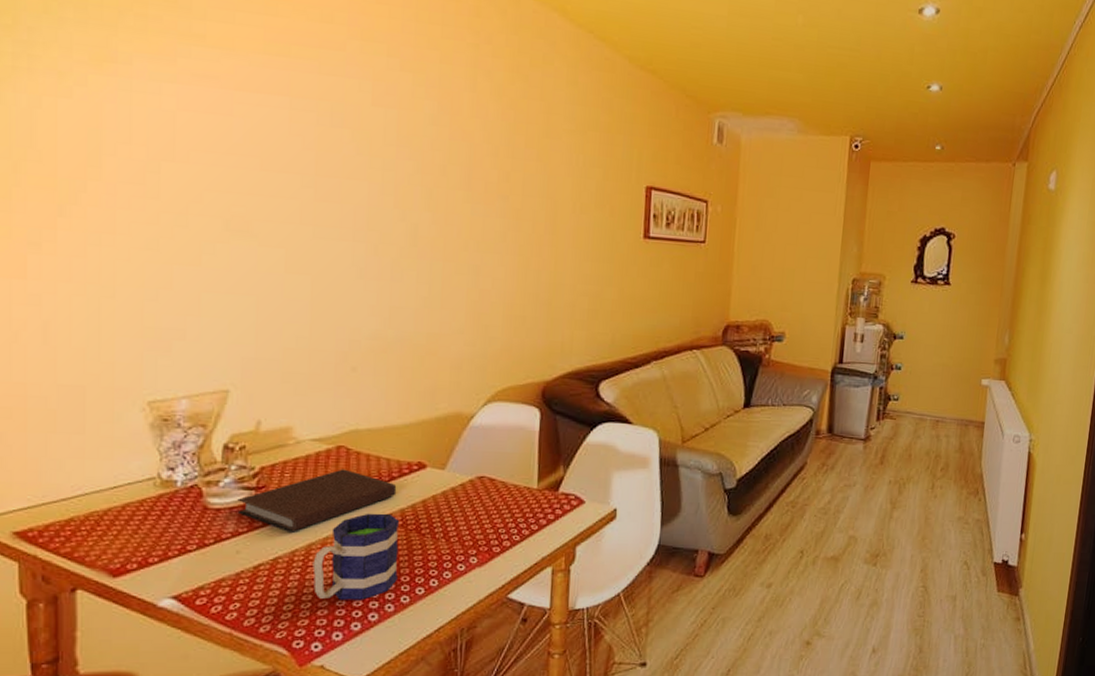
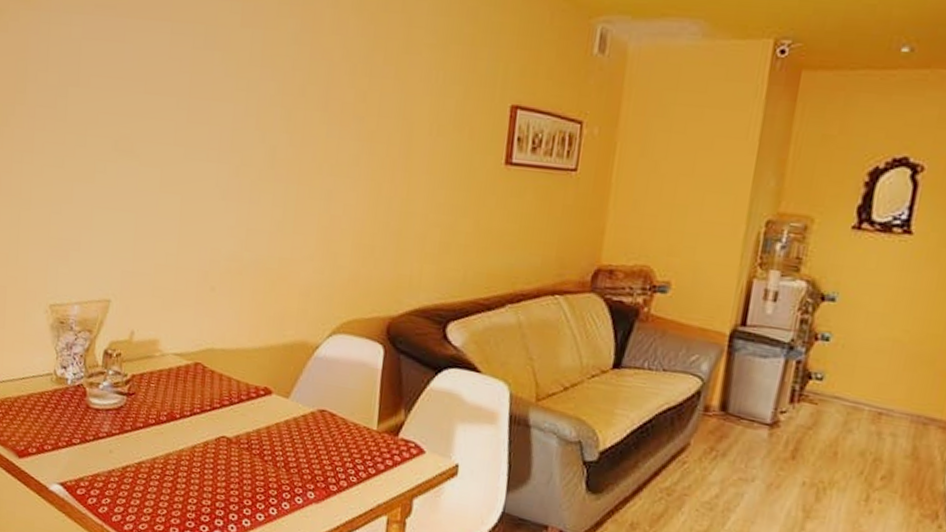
notebook: present [237,469,397,532] -> none [112,385,245,441]
mug: present [313,513,400,600] -> none [169,431,246,517]

